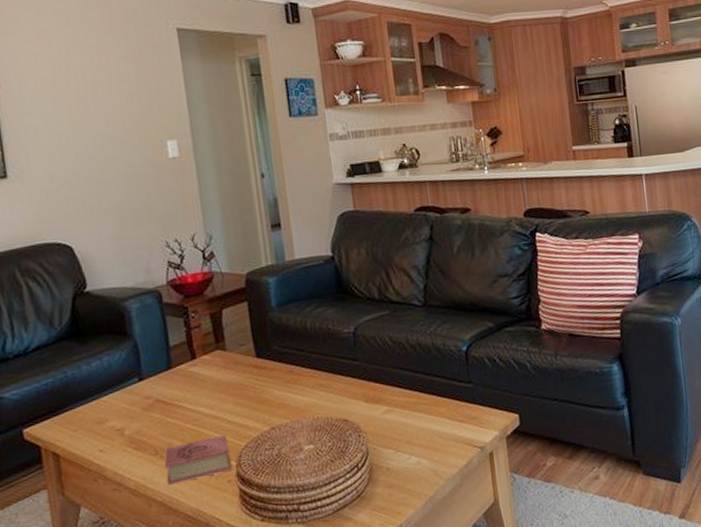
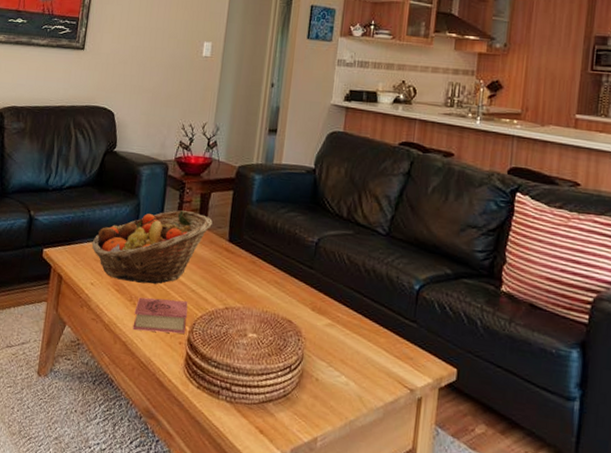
fruit basket: none [86,336,232,437] -> present [91,210,212,285]

